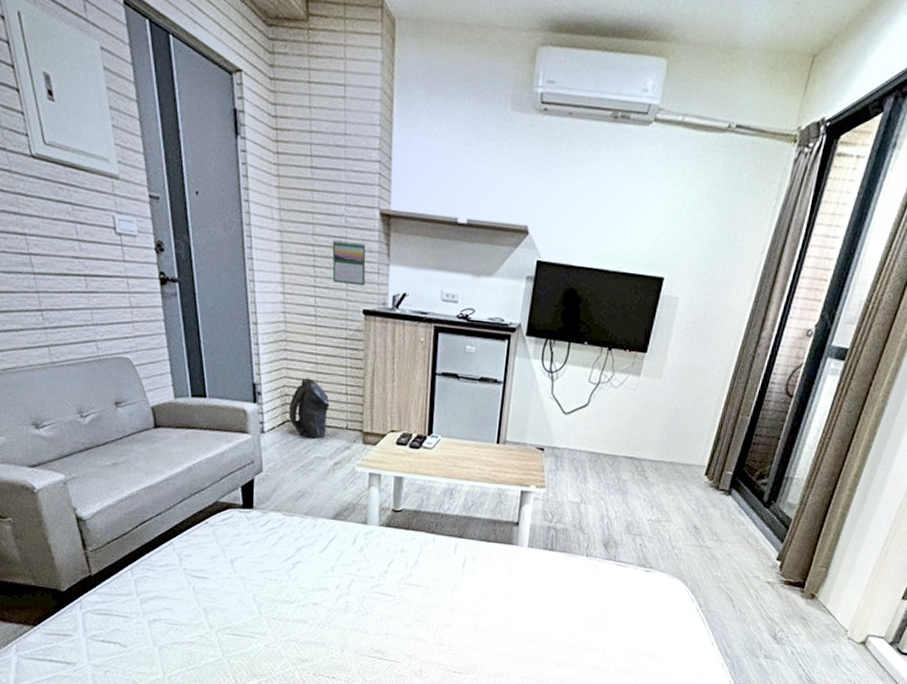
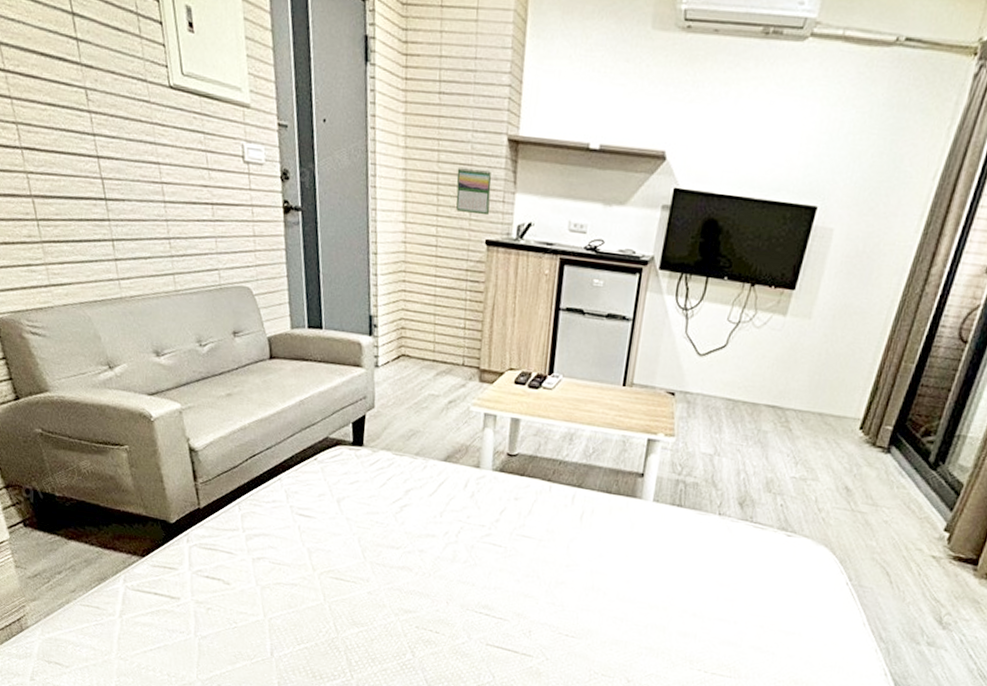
backpack: present [289,378,330,440] -> none [404,310,447,376]

